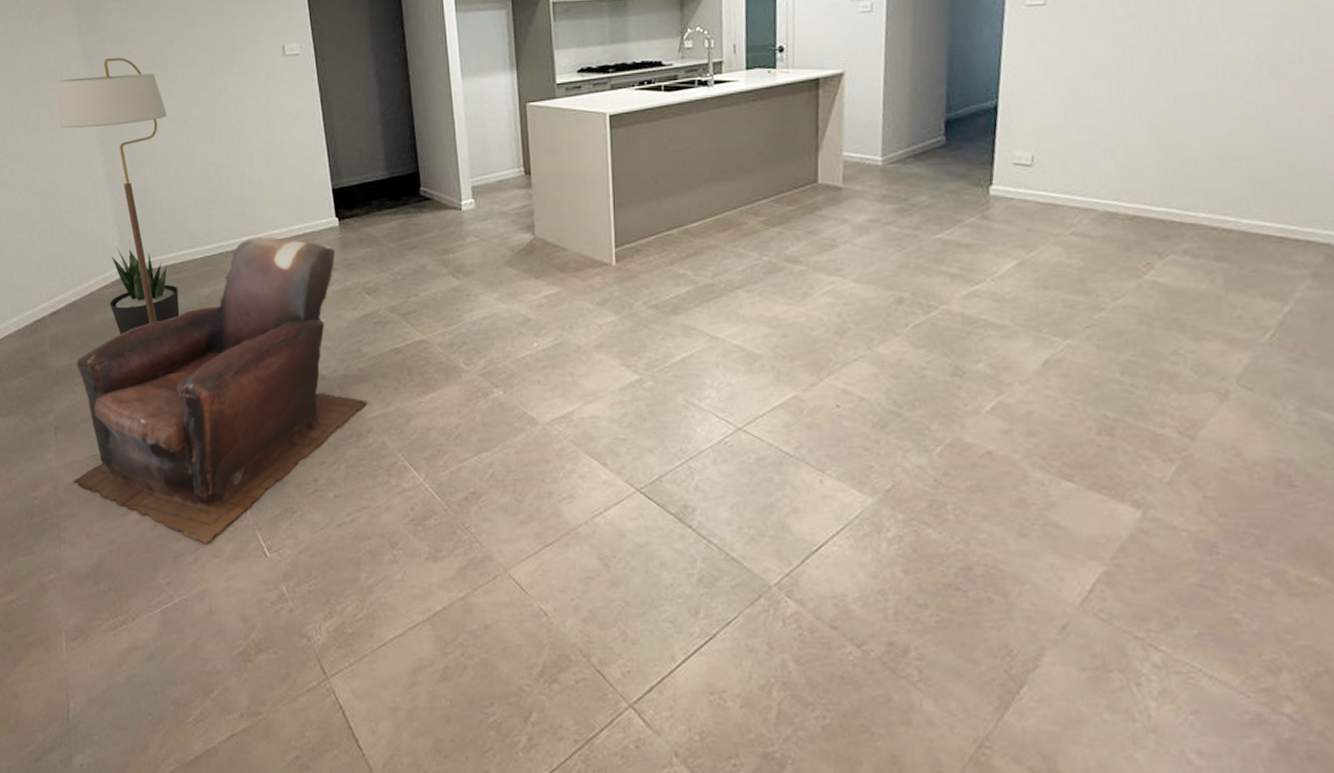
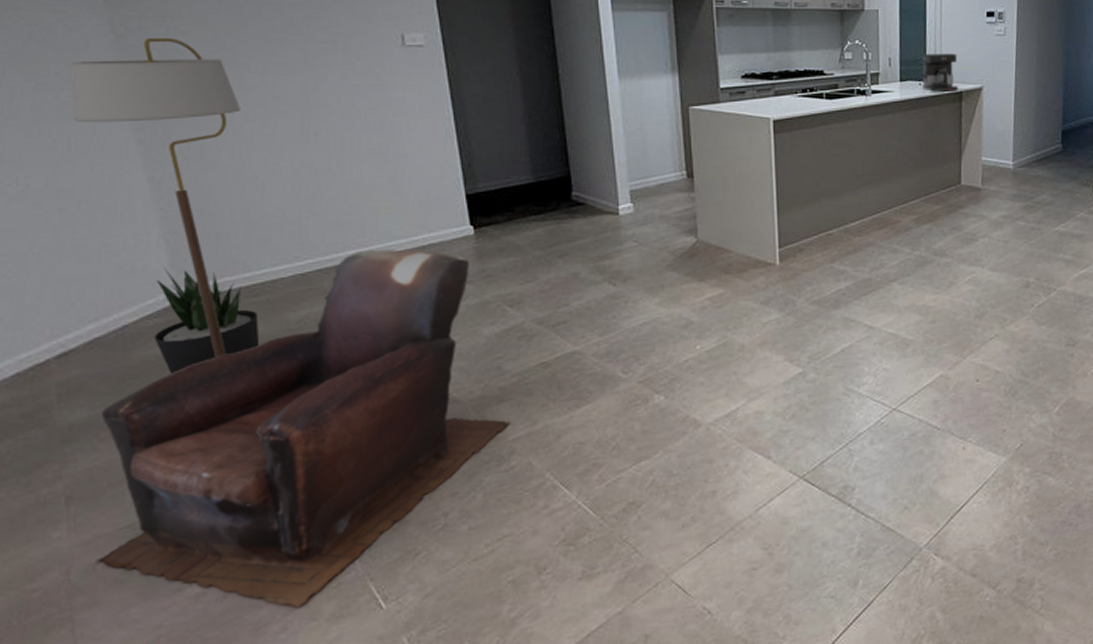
coffee maker: none [771,36,815,81] -> present [922,53,959,93]

